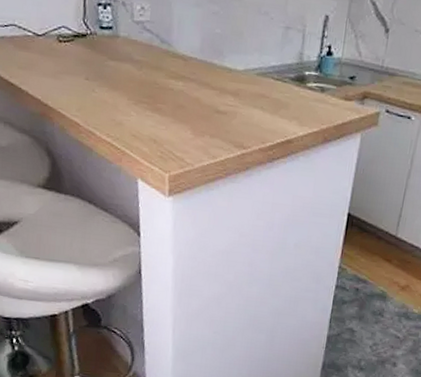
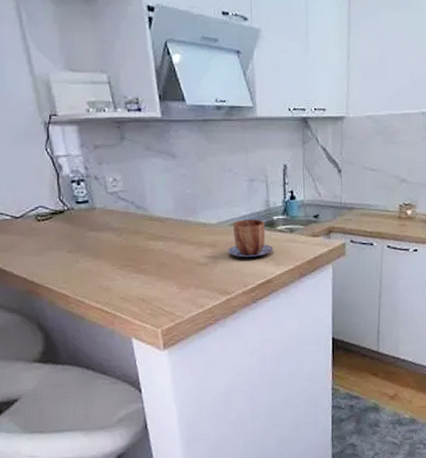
mug: none [250,70,300,113] -> present [227,219,273,258]

